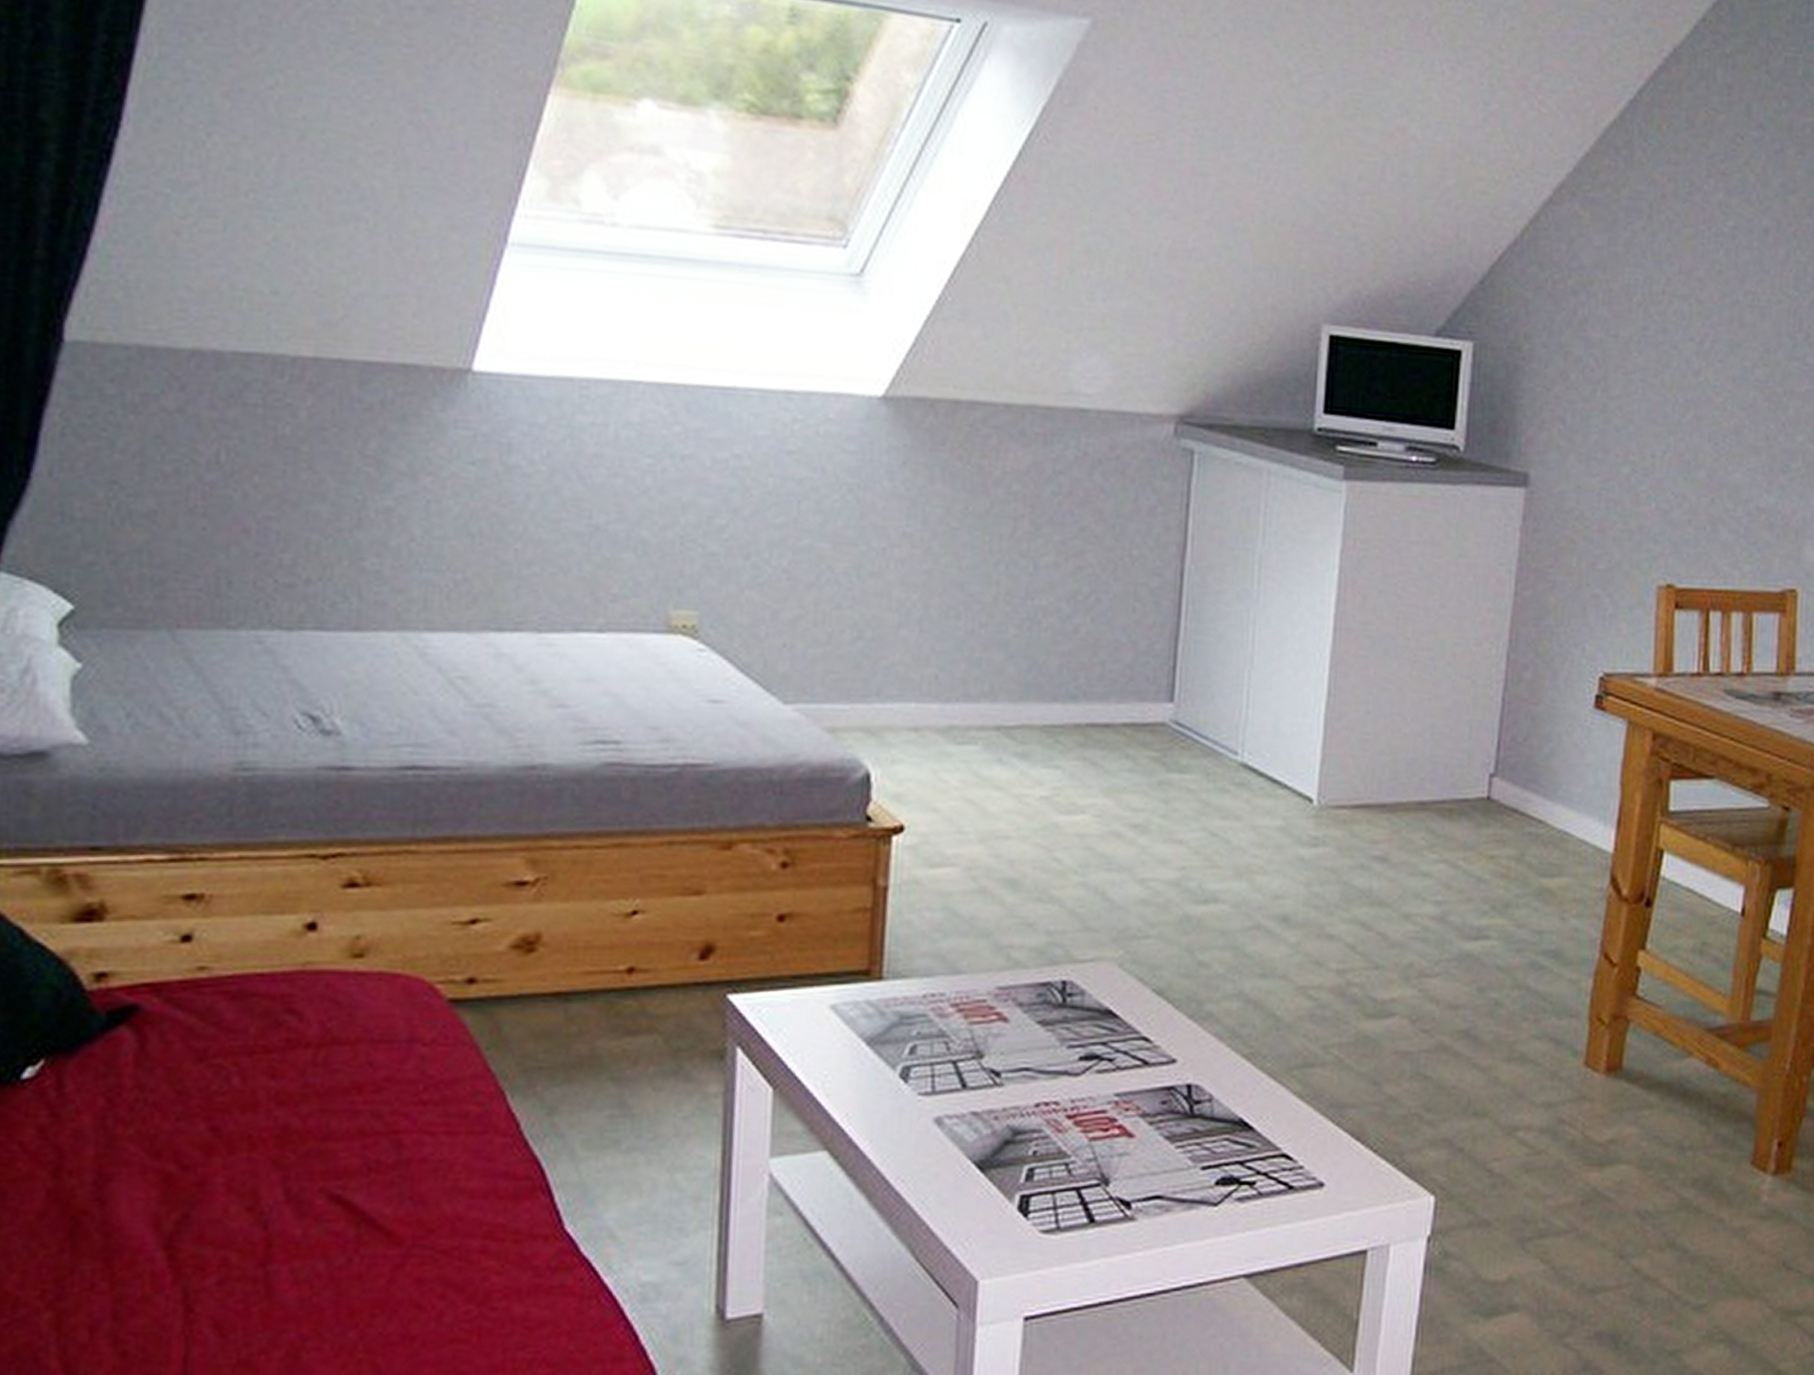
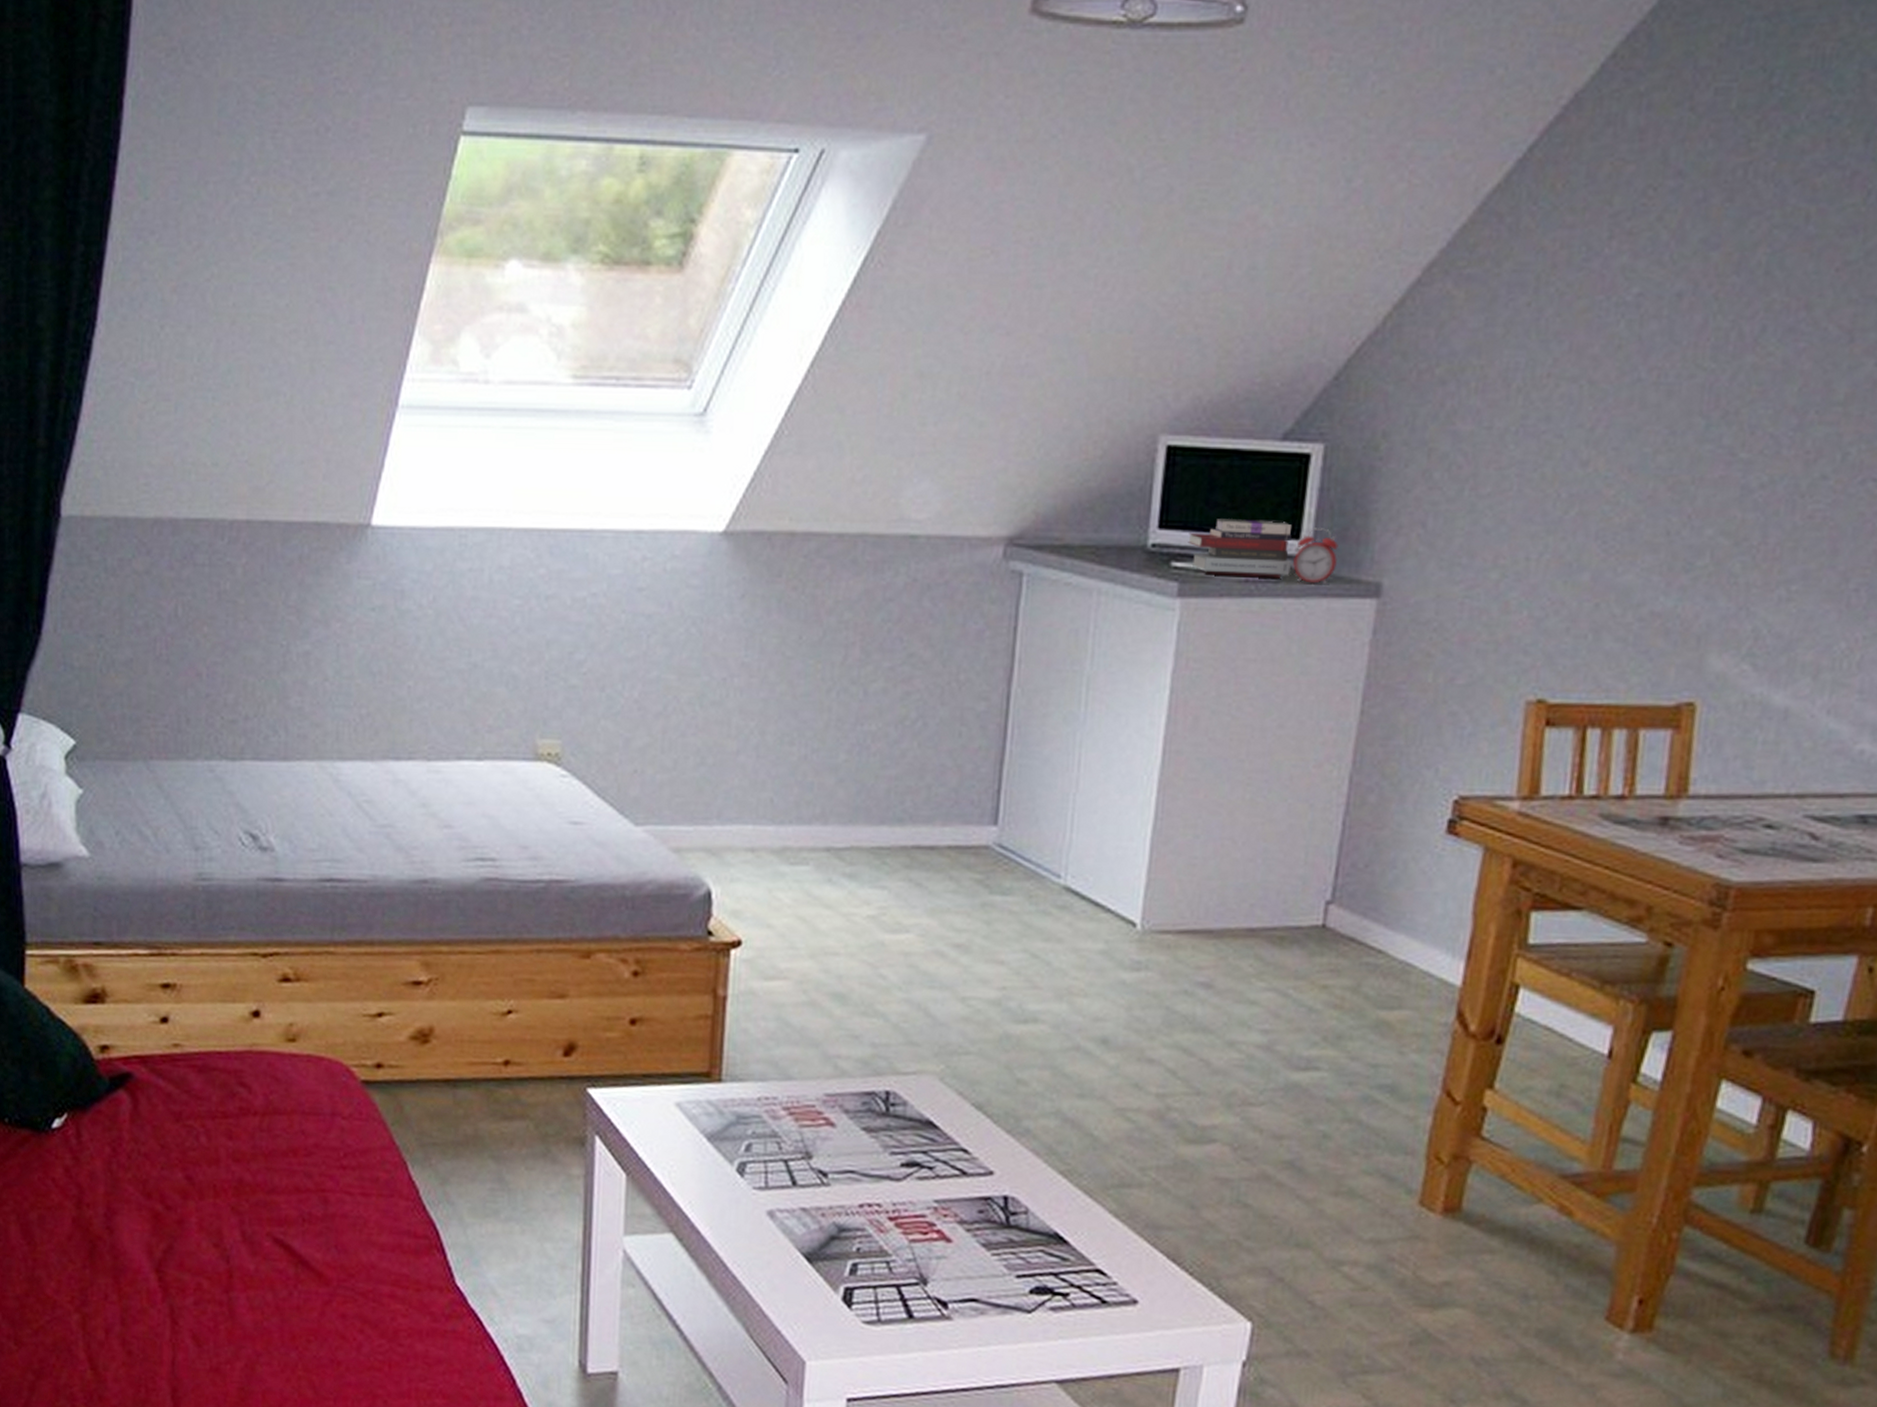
books: none [1352,407,1447,466] -> present [1188,519,1292,579]
alarm clock: none [1448,419,1489,473] -> present [1292,528,1338,585]

